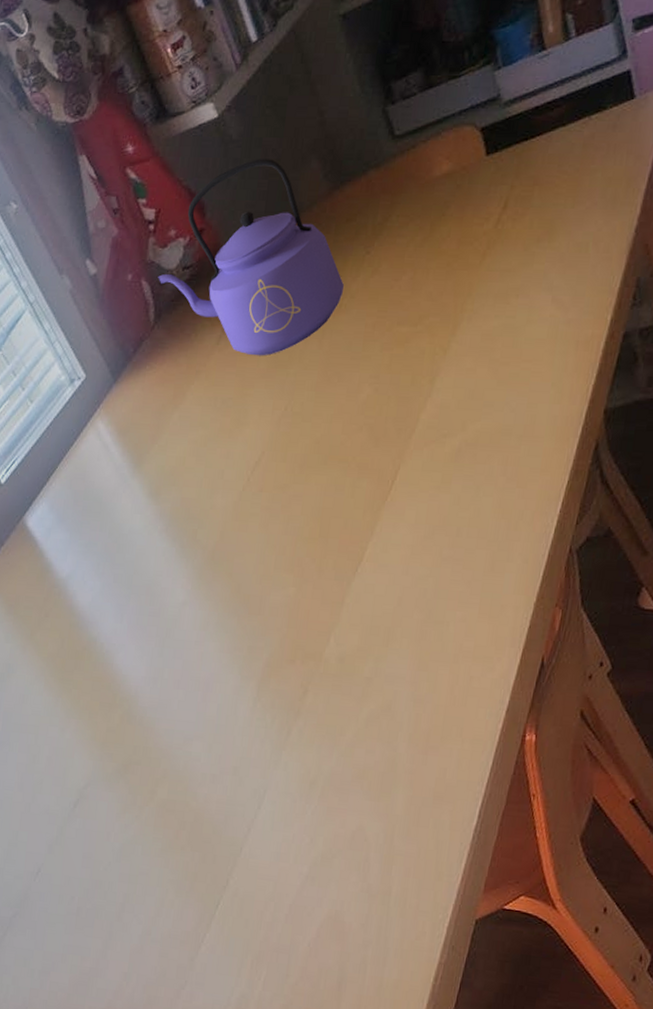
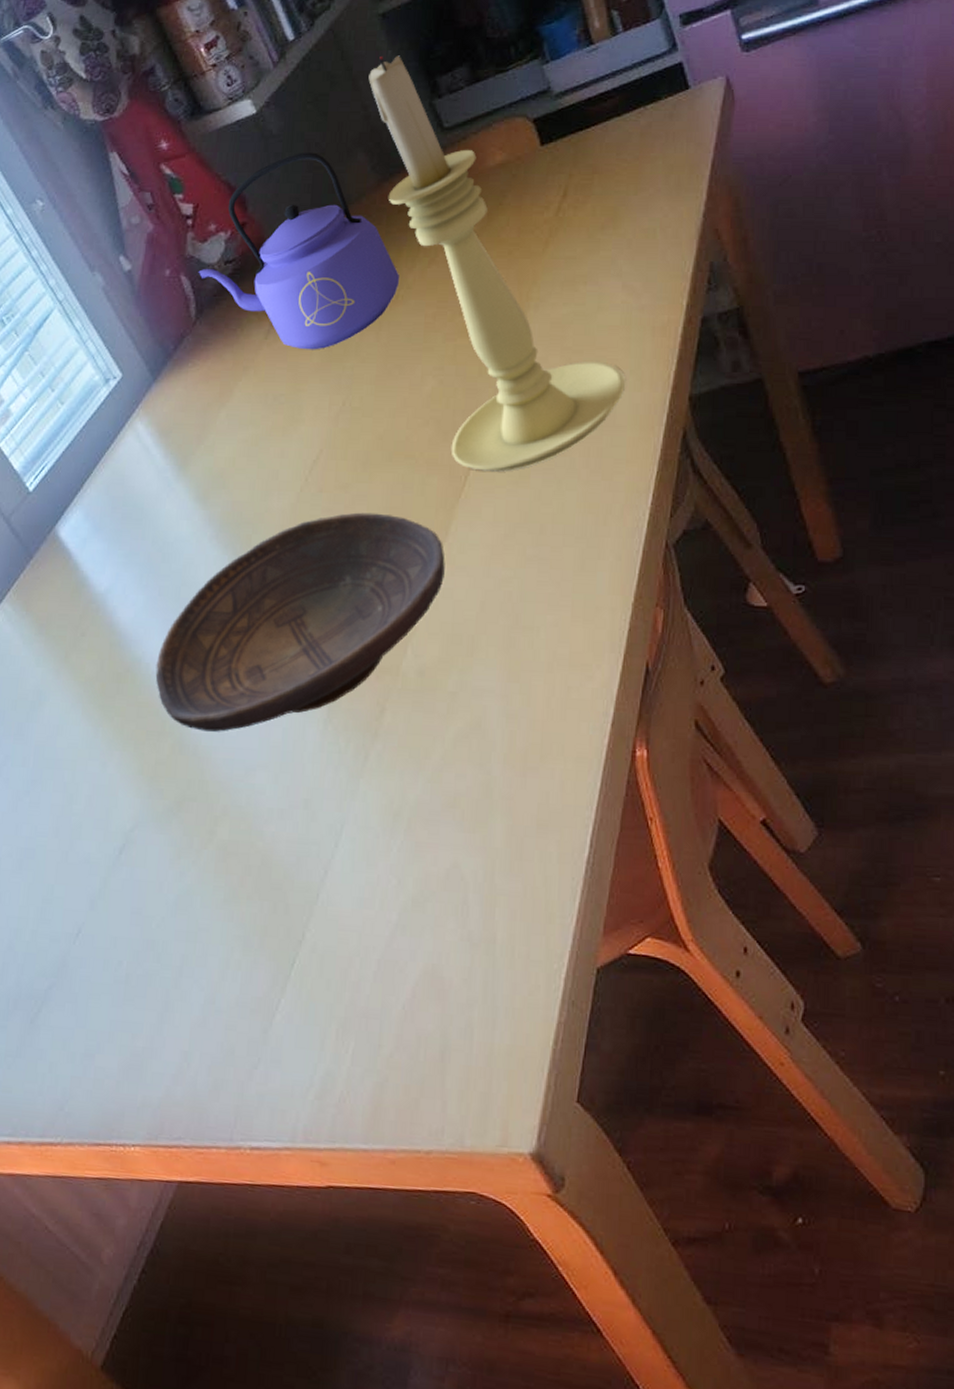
decorative bowl: none [108,511,369,706] -> present [155,512,445,732]
candle holder: none [326,59,547,477] -> present [368,55,625,472]

